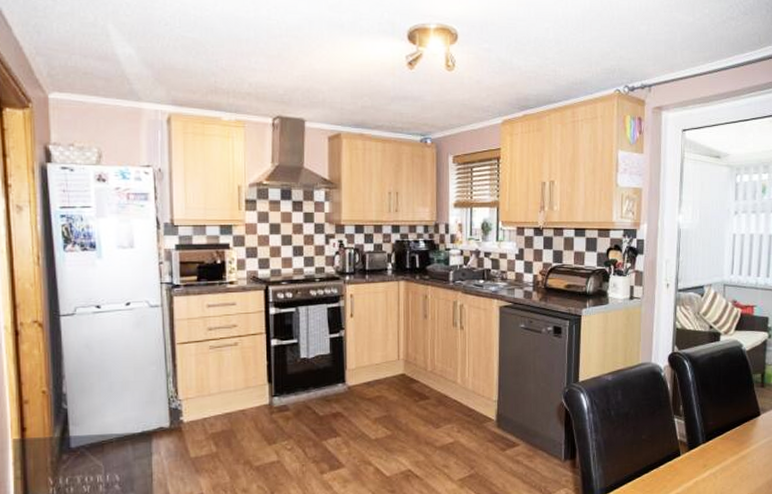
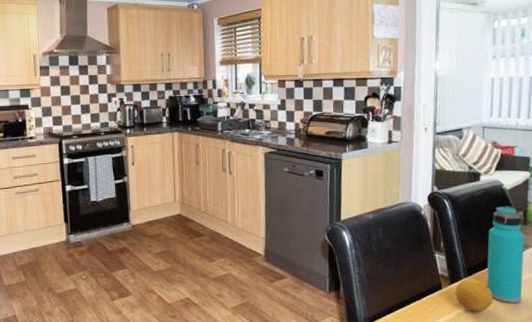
fruit: none [693,444,730,481] -> present [455,278,493,313]
water bottle: none [725,368,762,470] -> present [487,206,525,304]

